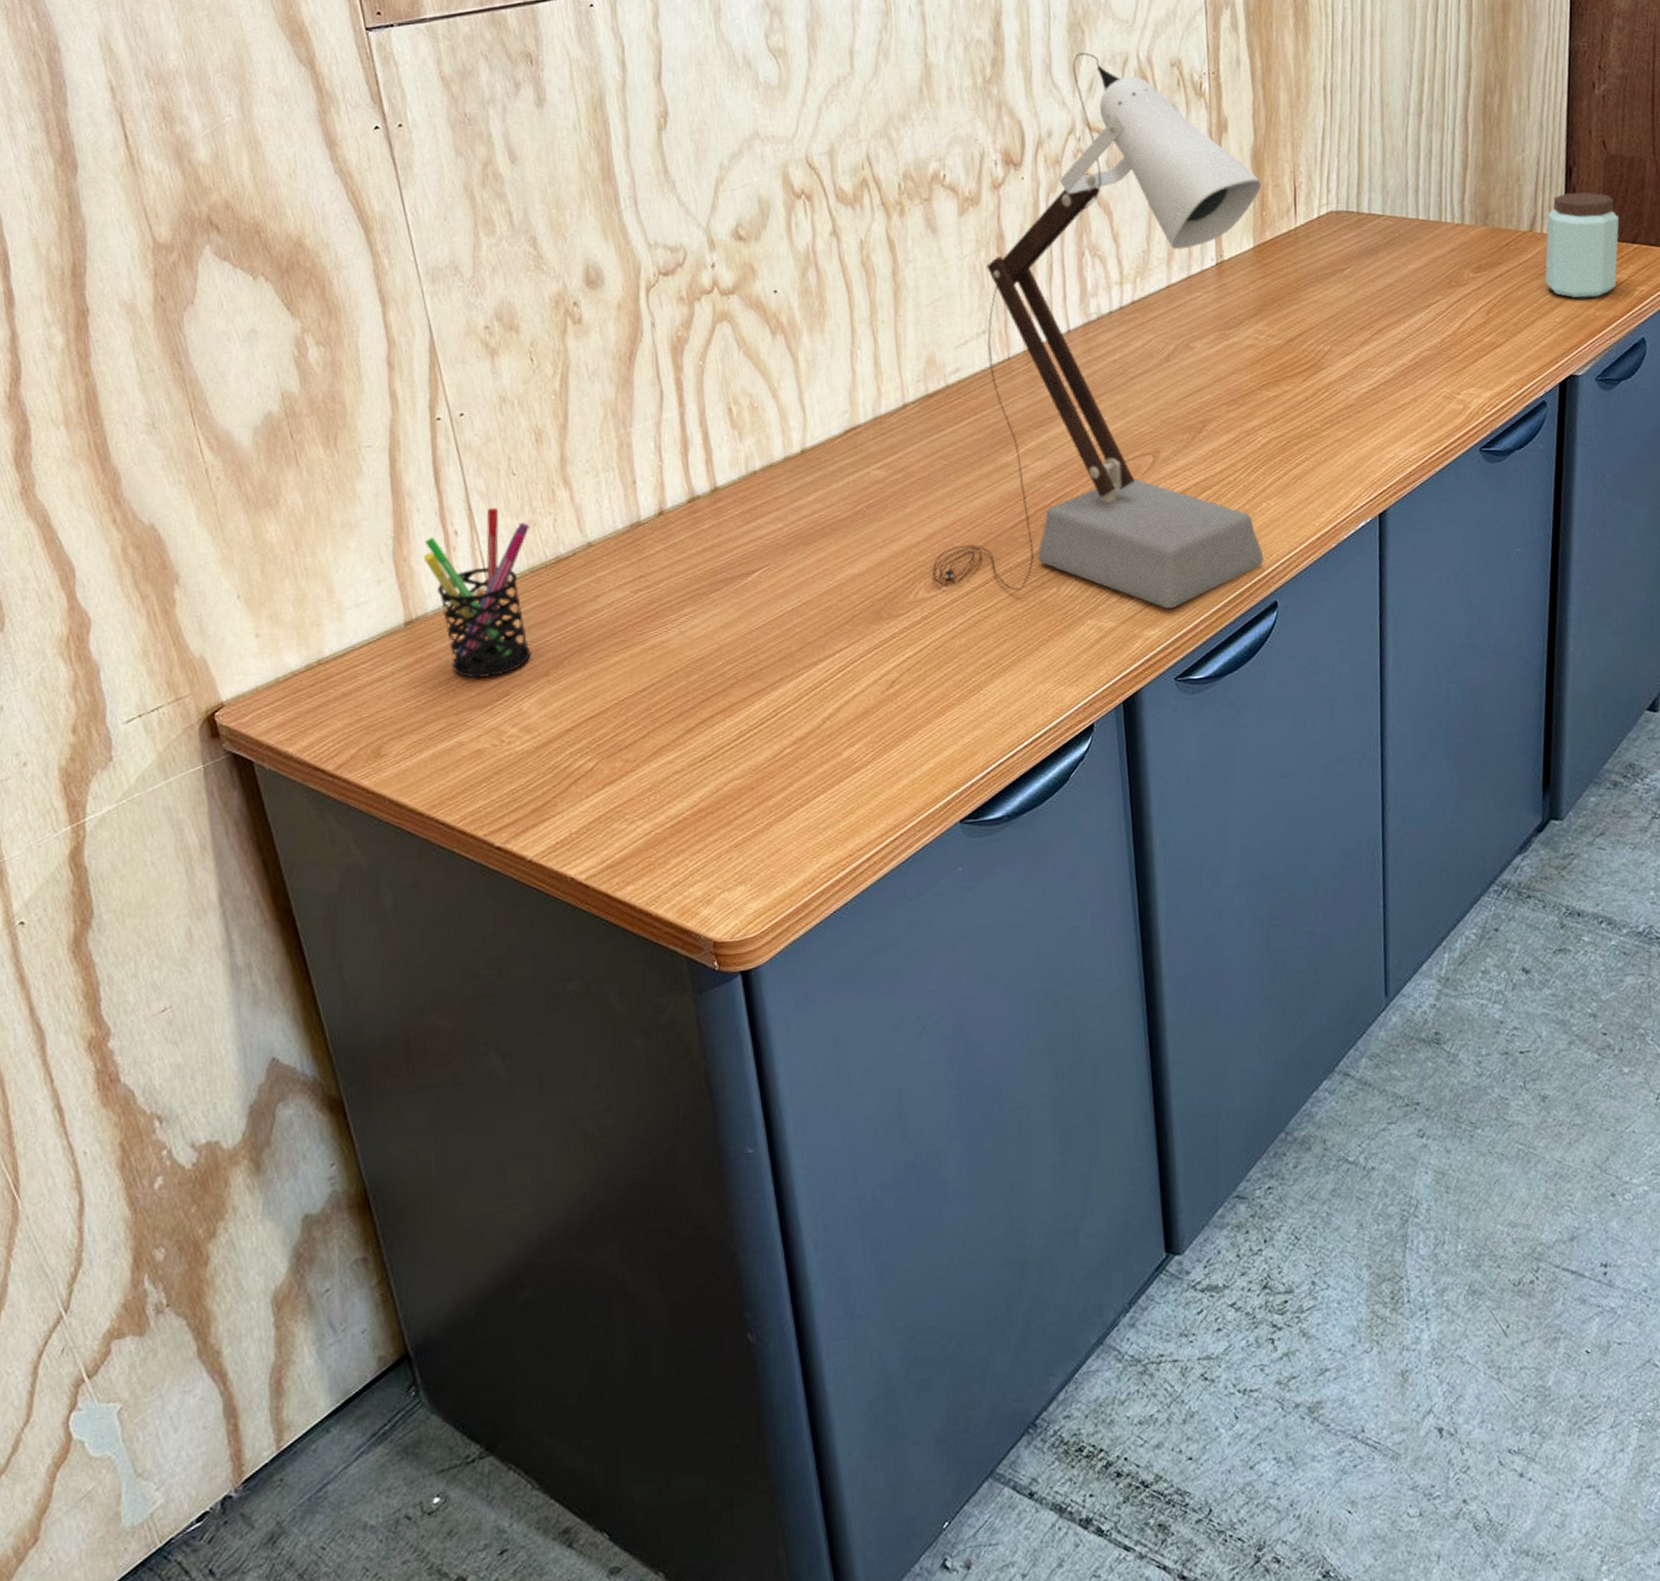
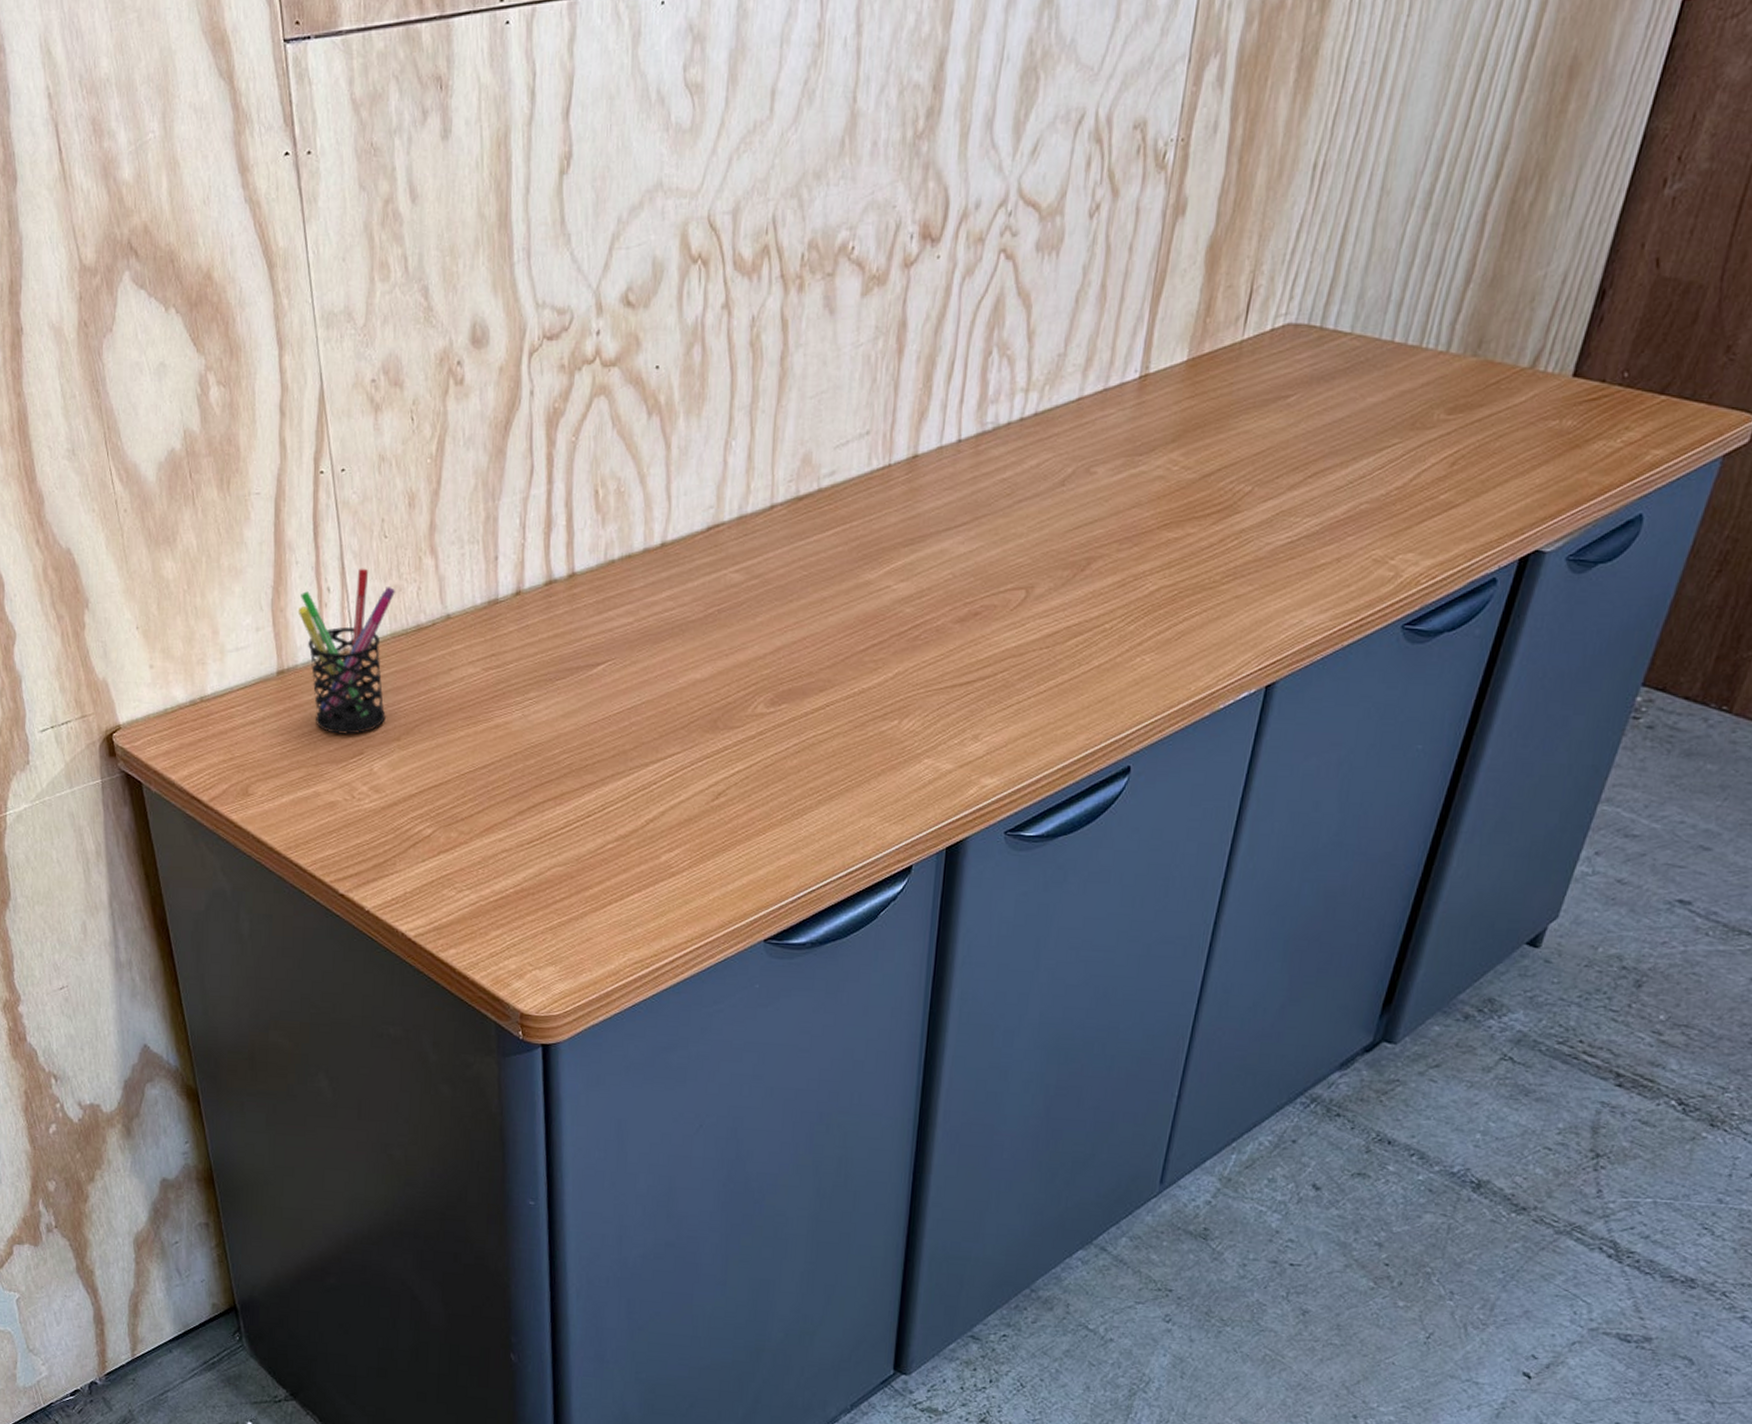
desk lamp: present [932,52,1264,609] -> none [774,106,1213,758]
peanut butter: present [1545,192,1620,298] -> none [1534,324,1652,458]

